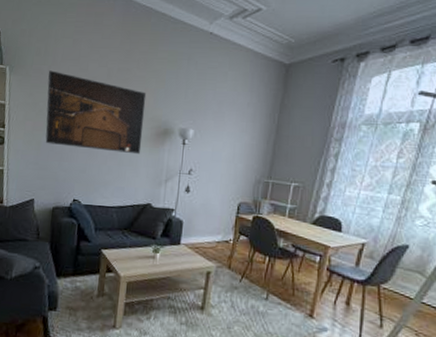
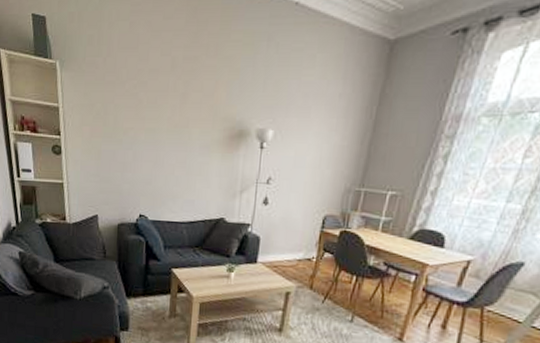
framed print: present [45,70,147,155] -> none [103,63,218,162]

